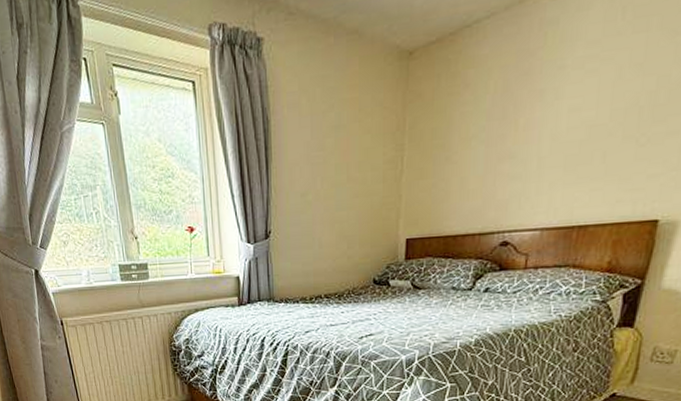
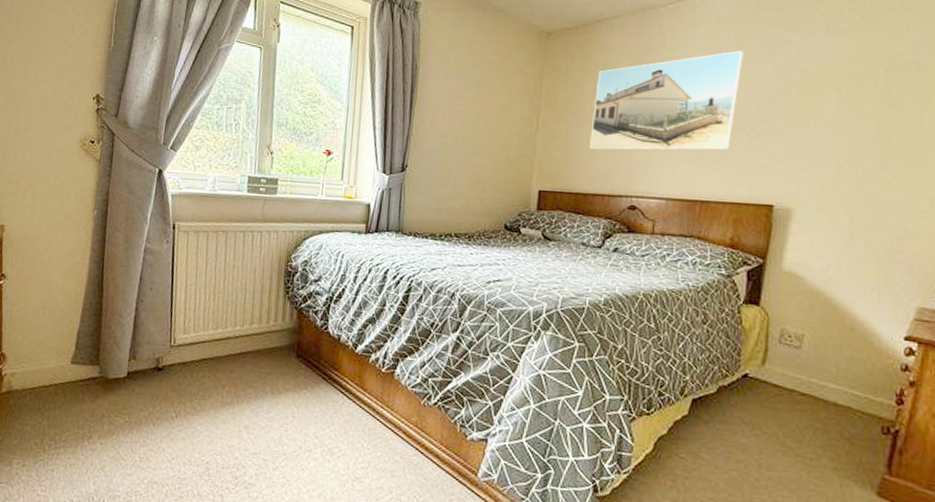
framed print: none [459,35,640,186] -> present [589,50,743,151]

